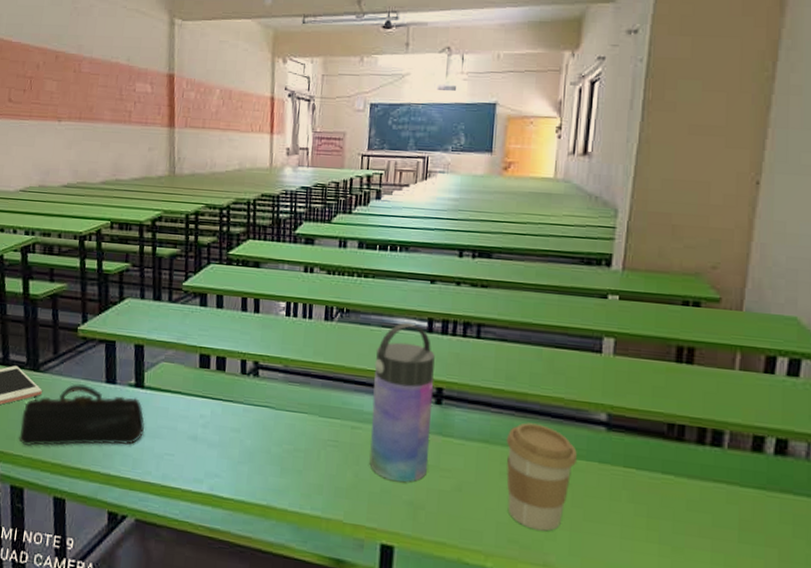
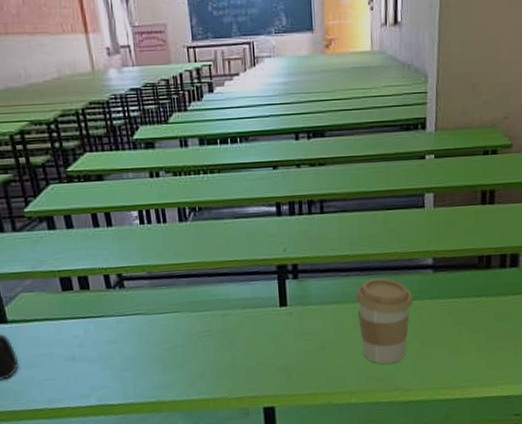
water bottle: present [369,323,435,482] -> none [233,211,294,353]

